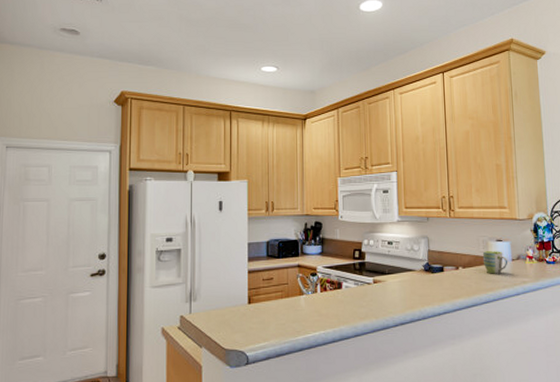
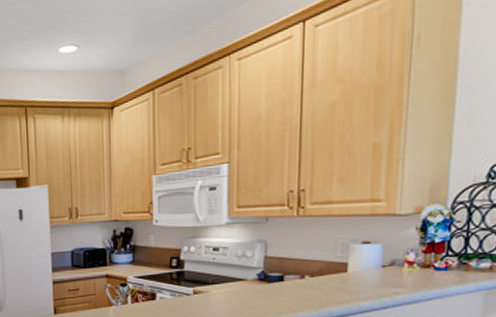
mug: present [482,250,508,274] -> none [339,255,376,284]

